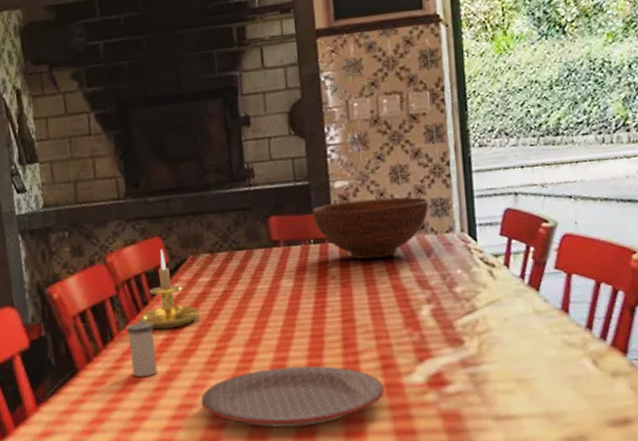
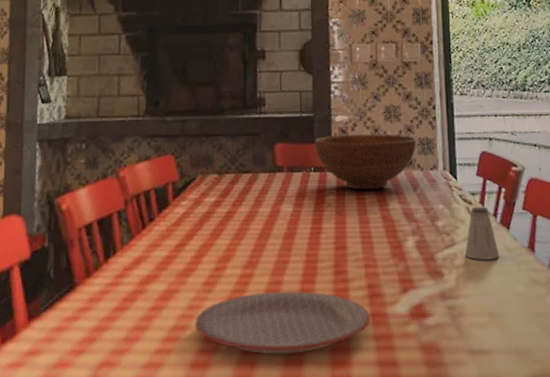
salt shaker: present [126,321,157,378] -> none [130,237,157,296]
candle holder: present [138,249,199,330] -> none [143,167,202,246]
saltshaker: none [487,268,528,325] -> present [464,206,500,260]

